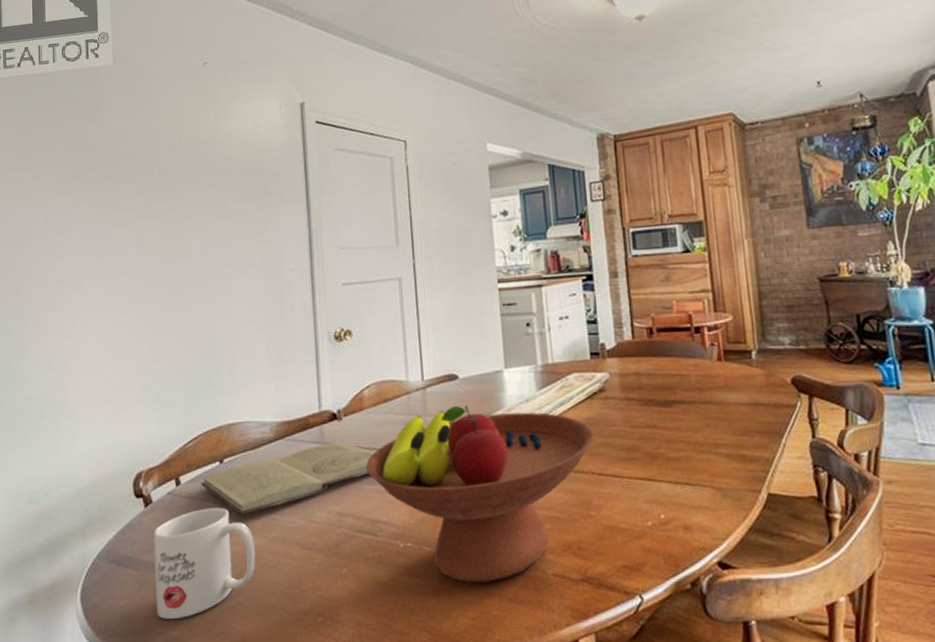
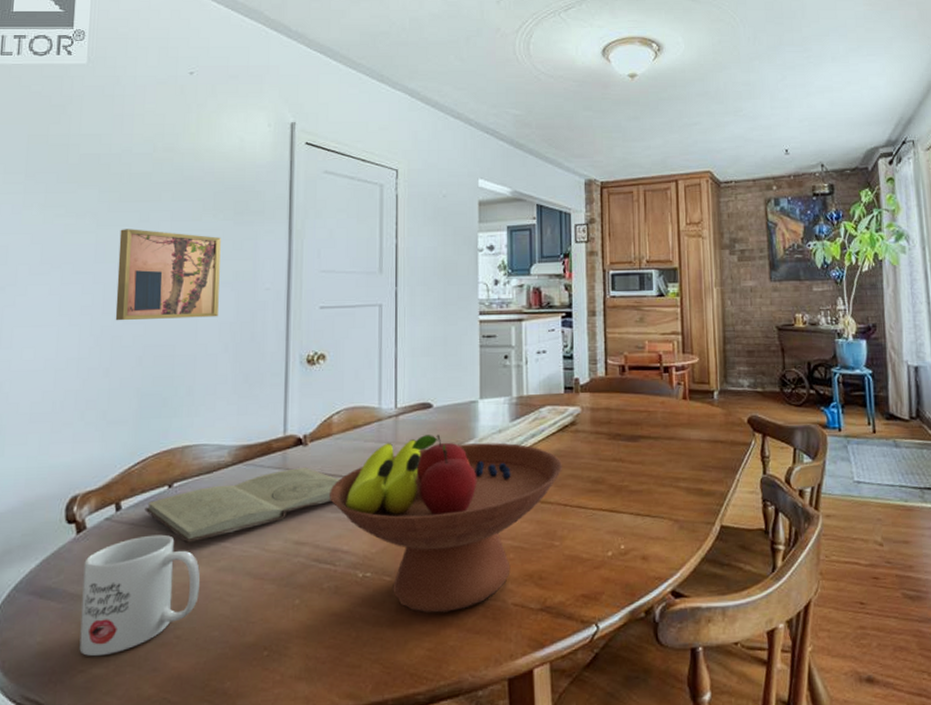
wall art: none [156,219,250,308] -> present [115,229,221,321]

